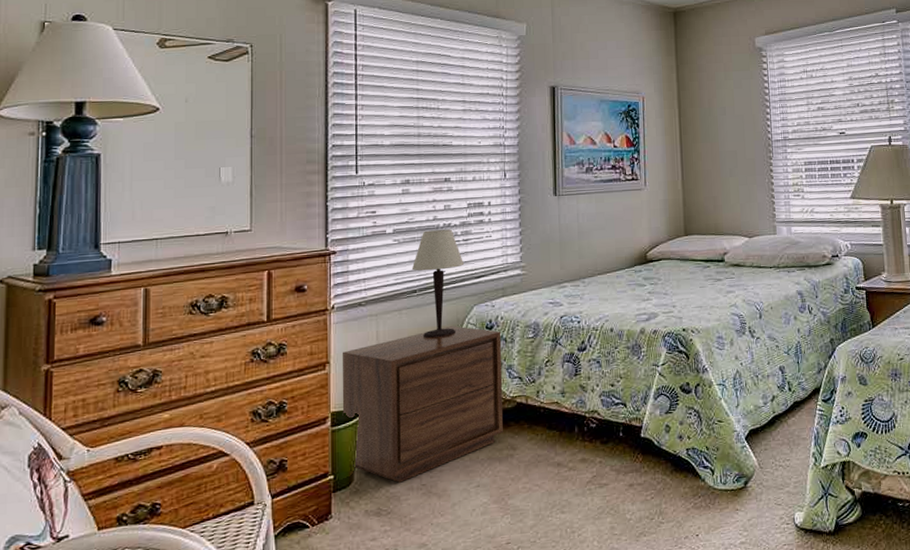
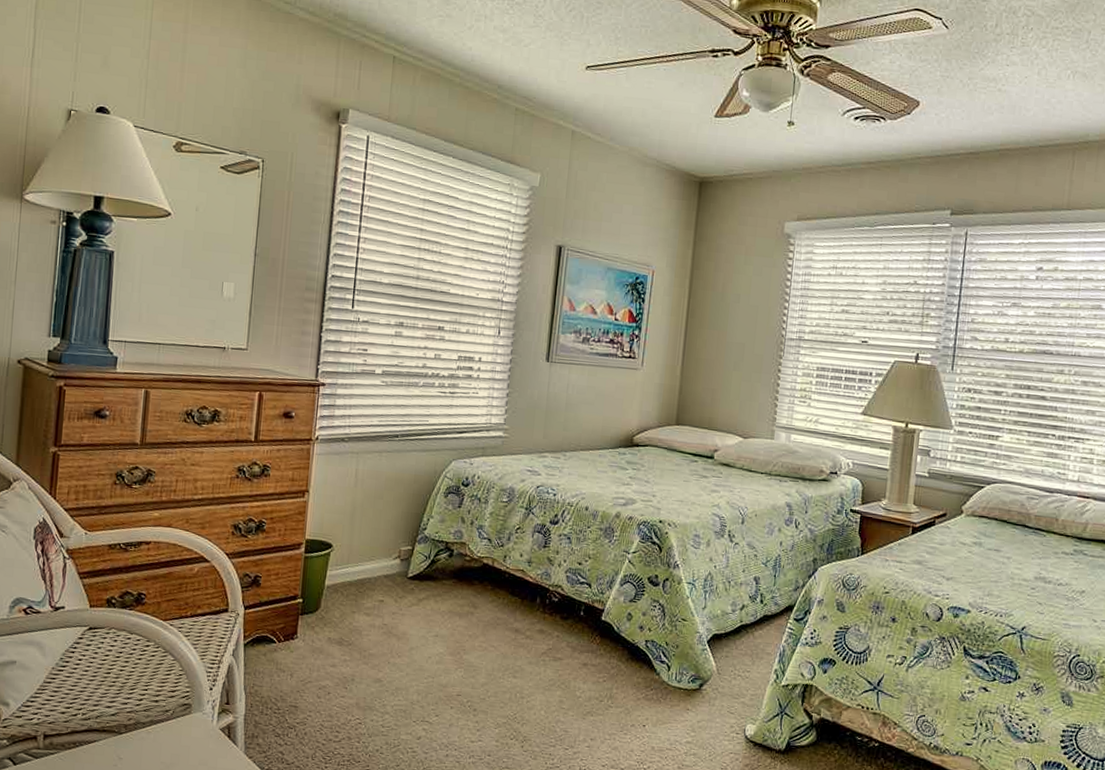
nightstand: present [342,325,503,483] -> none [316,476,476,618]
table lamp: present [411,229,464,339] -> none [396,377,448,486]

